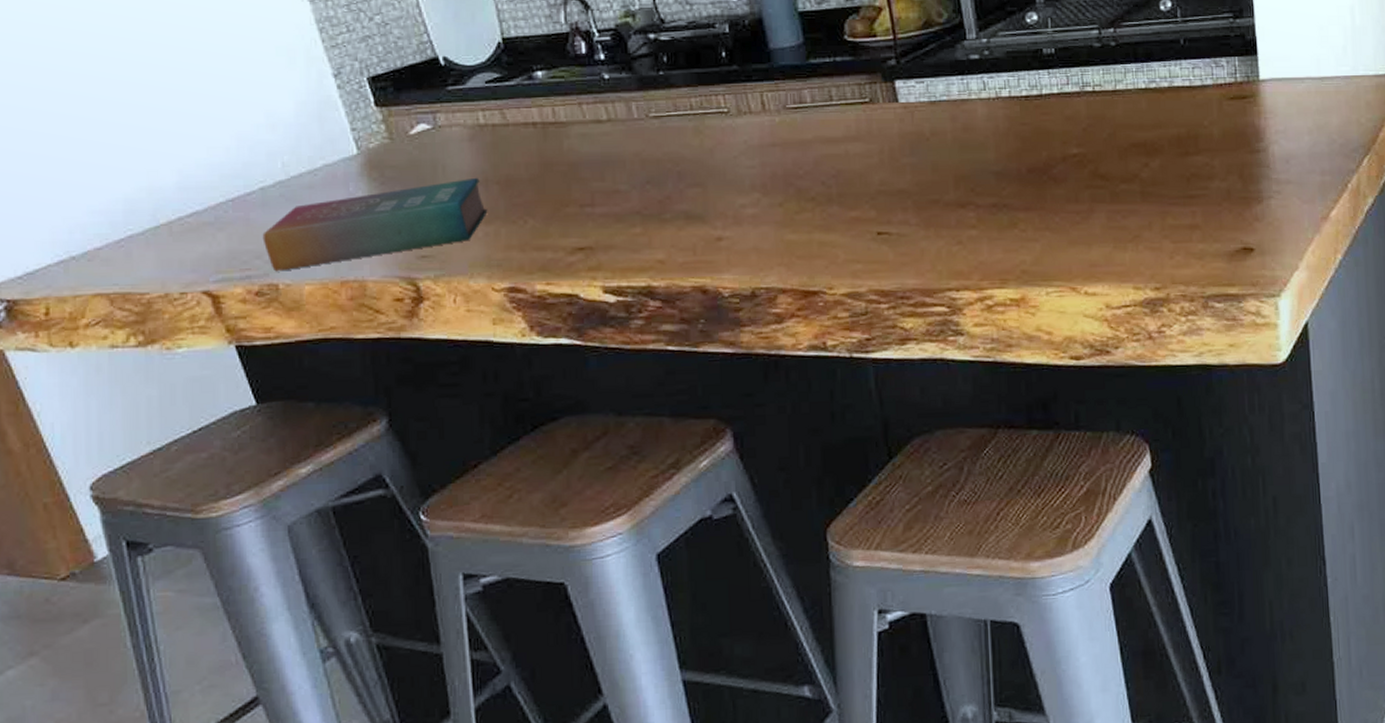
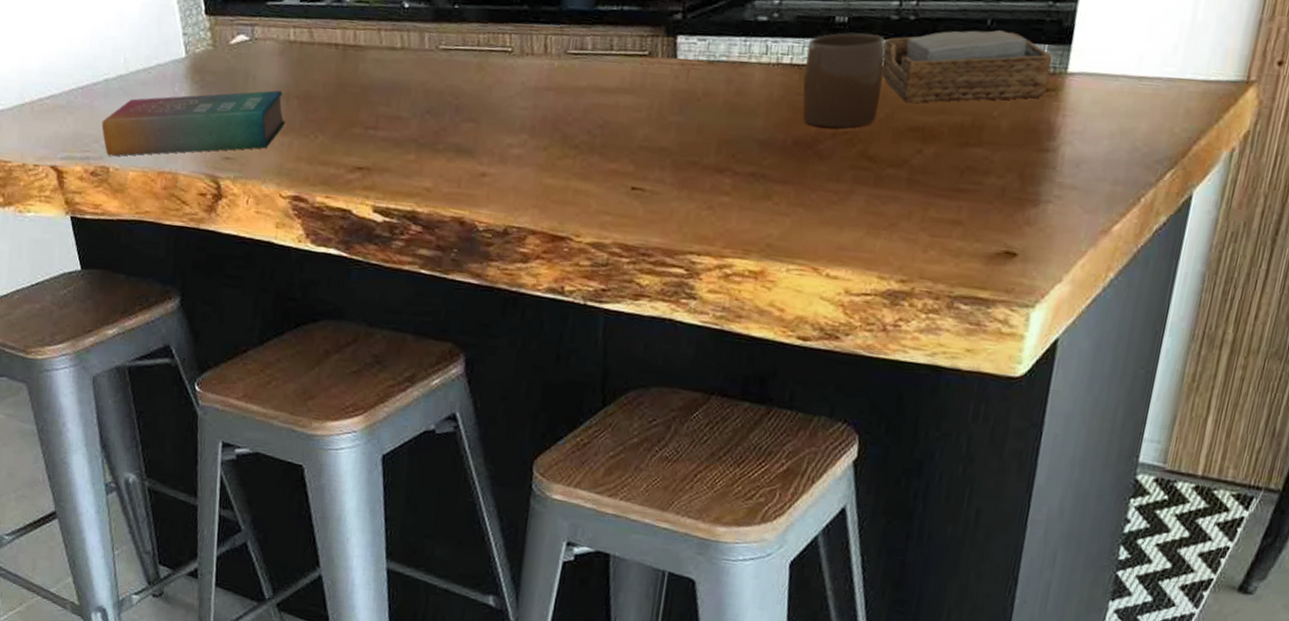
mug: none [1022,61,1100,153] -> present [802,32,886,128]
napkin holder: none [1092,48,1246,121] -> present [882,30,1052,103]

